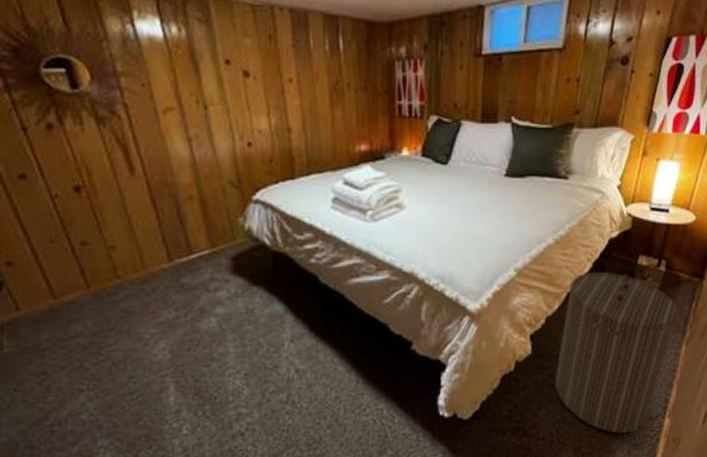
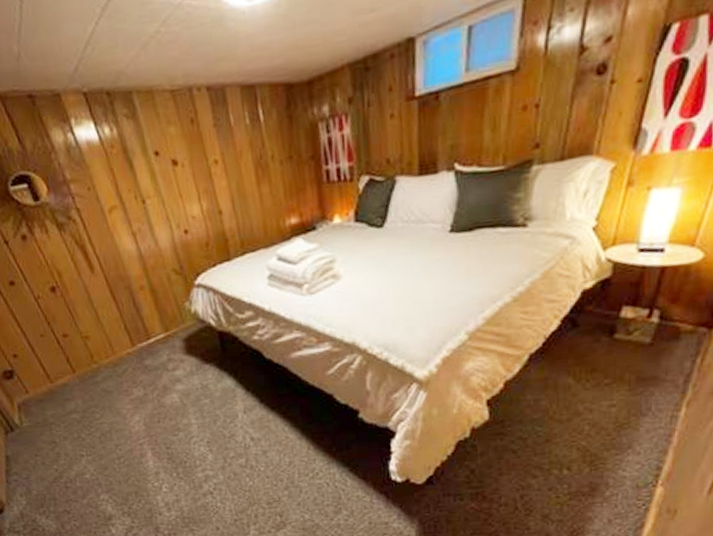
laundry hamper: present [555,271,679,434] -> none [517,328,678,502]

